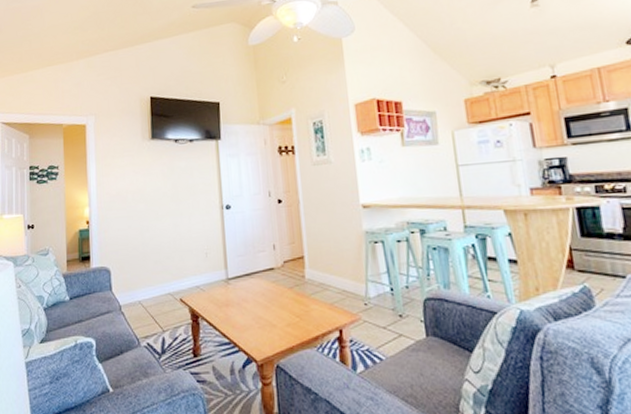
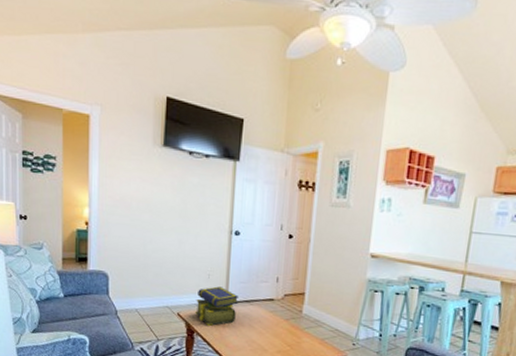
stack of books: none [197,264,239,307] -> present [195,286,238,326]

